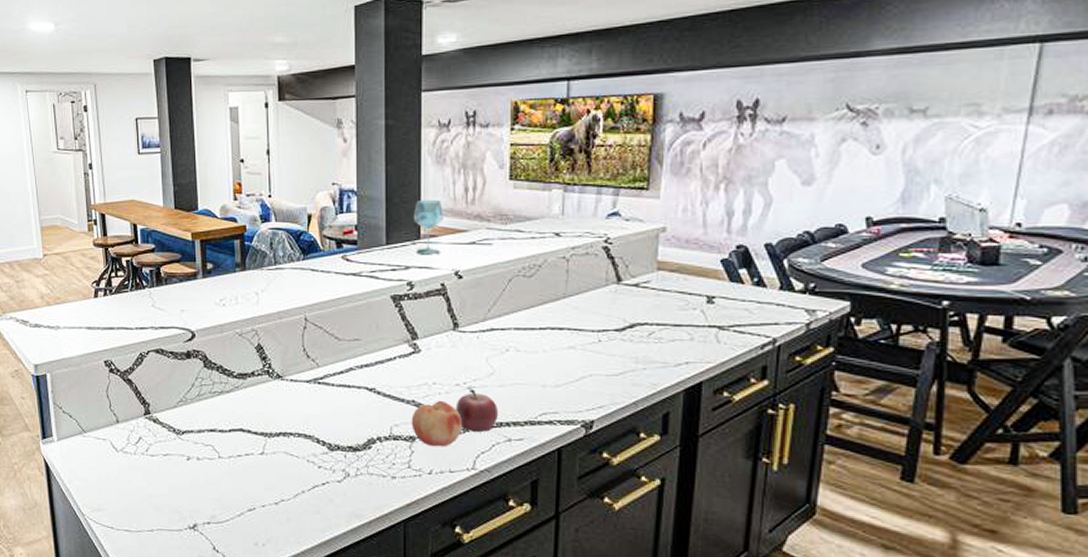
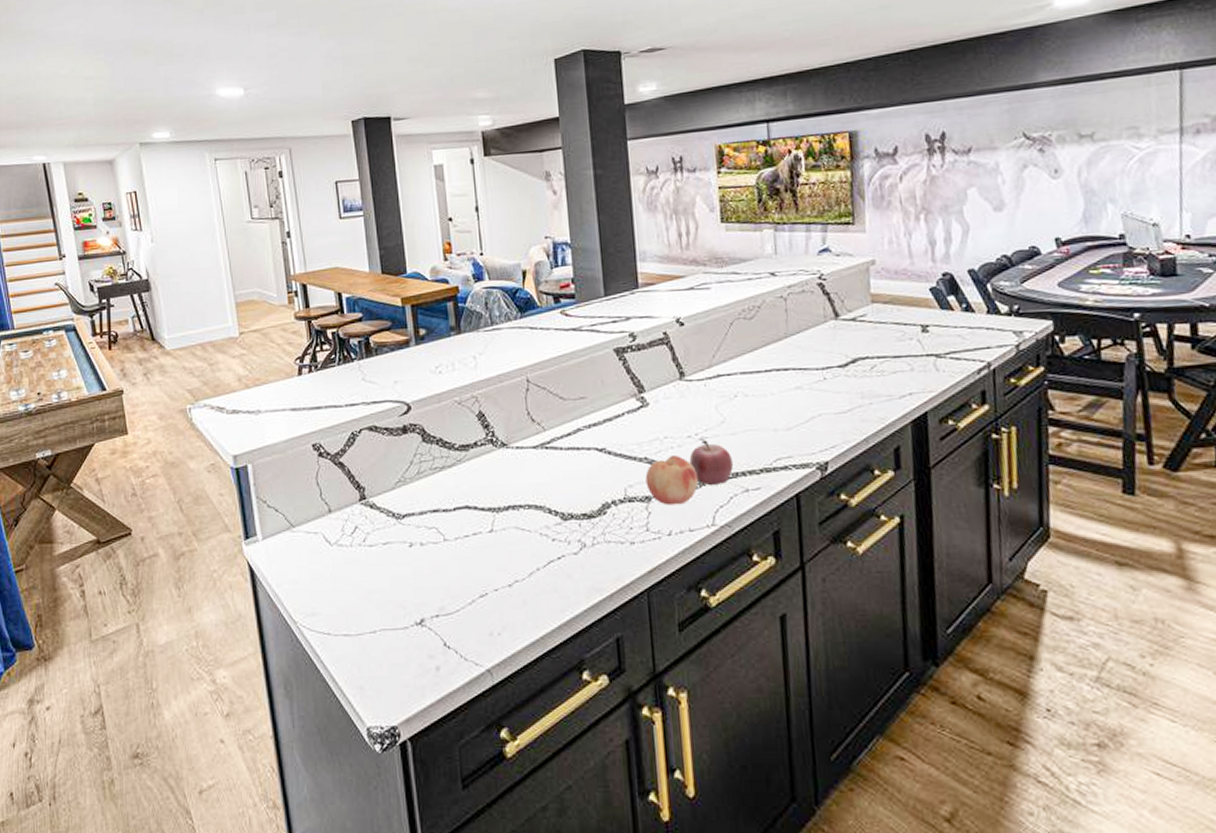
wine glass: present [413,199,445,255] -> none [629,246,661,304]

